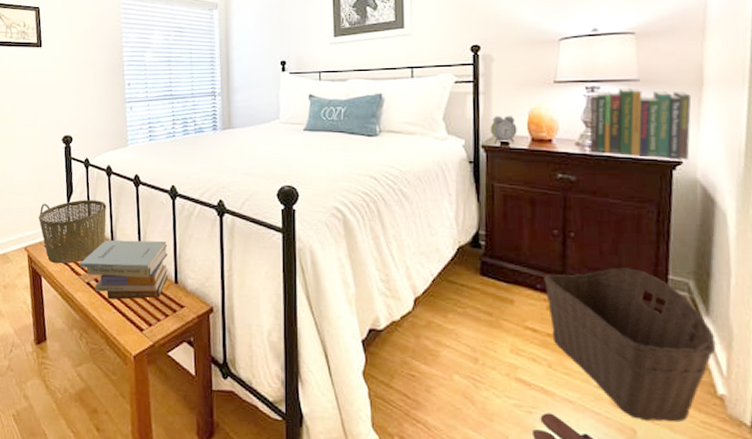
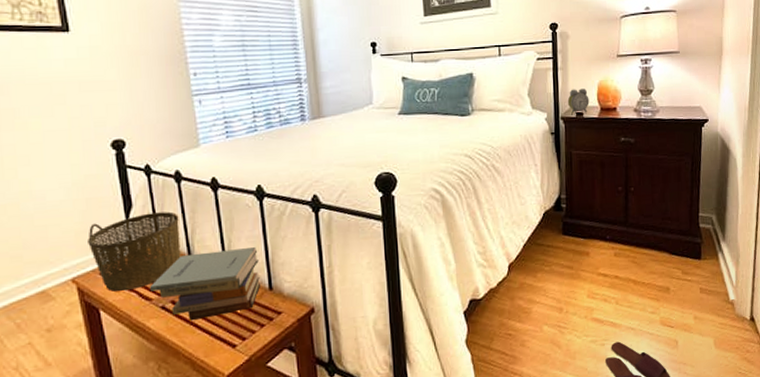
wicker basket: present [544,267,716,422] -> none [612,211,729,332]
books: present [589,88,692,160] -> none [644,59,715,118]

